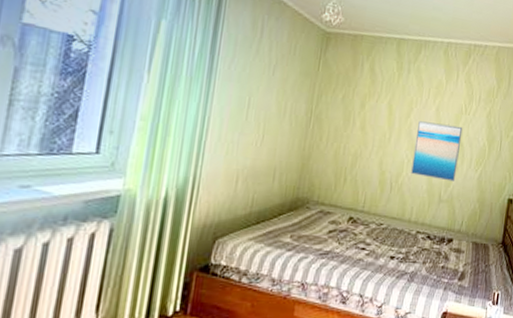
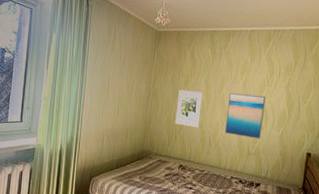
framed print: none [345,113,384,166] -> present [175,89,203,127]

